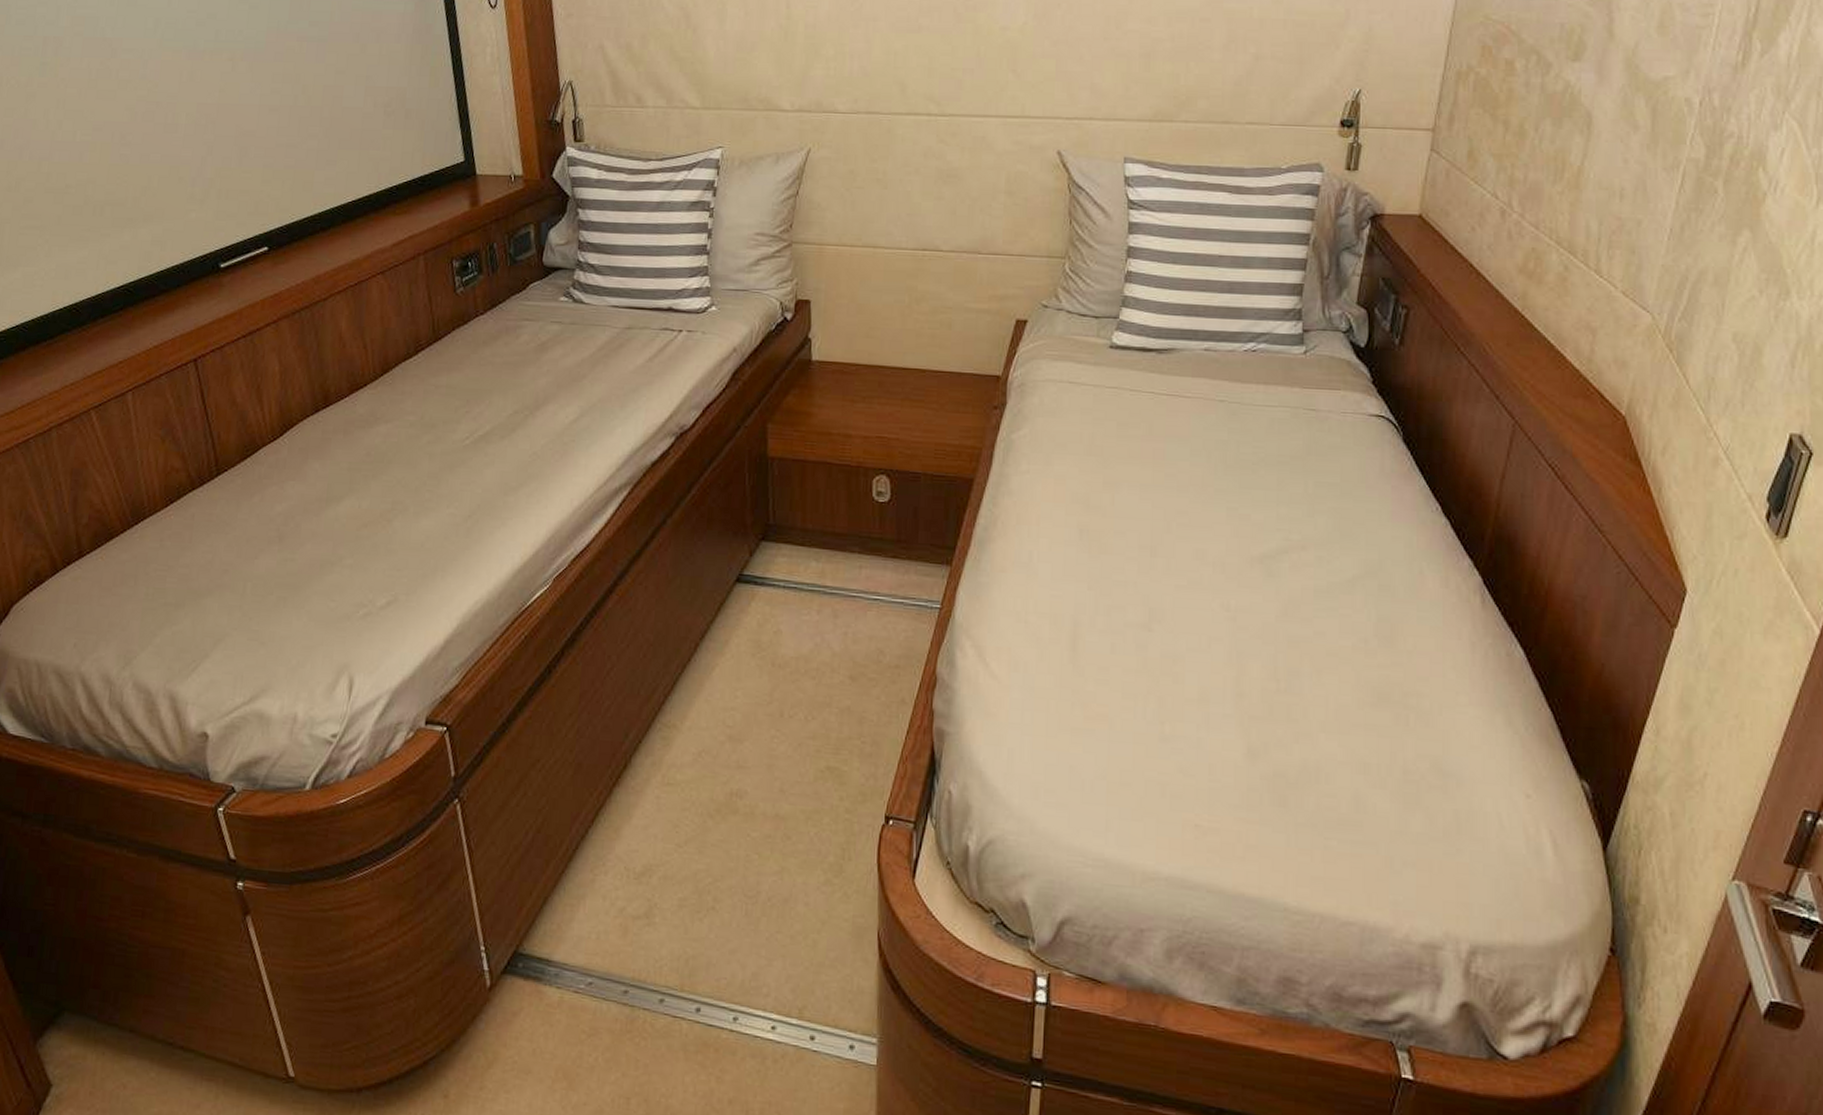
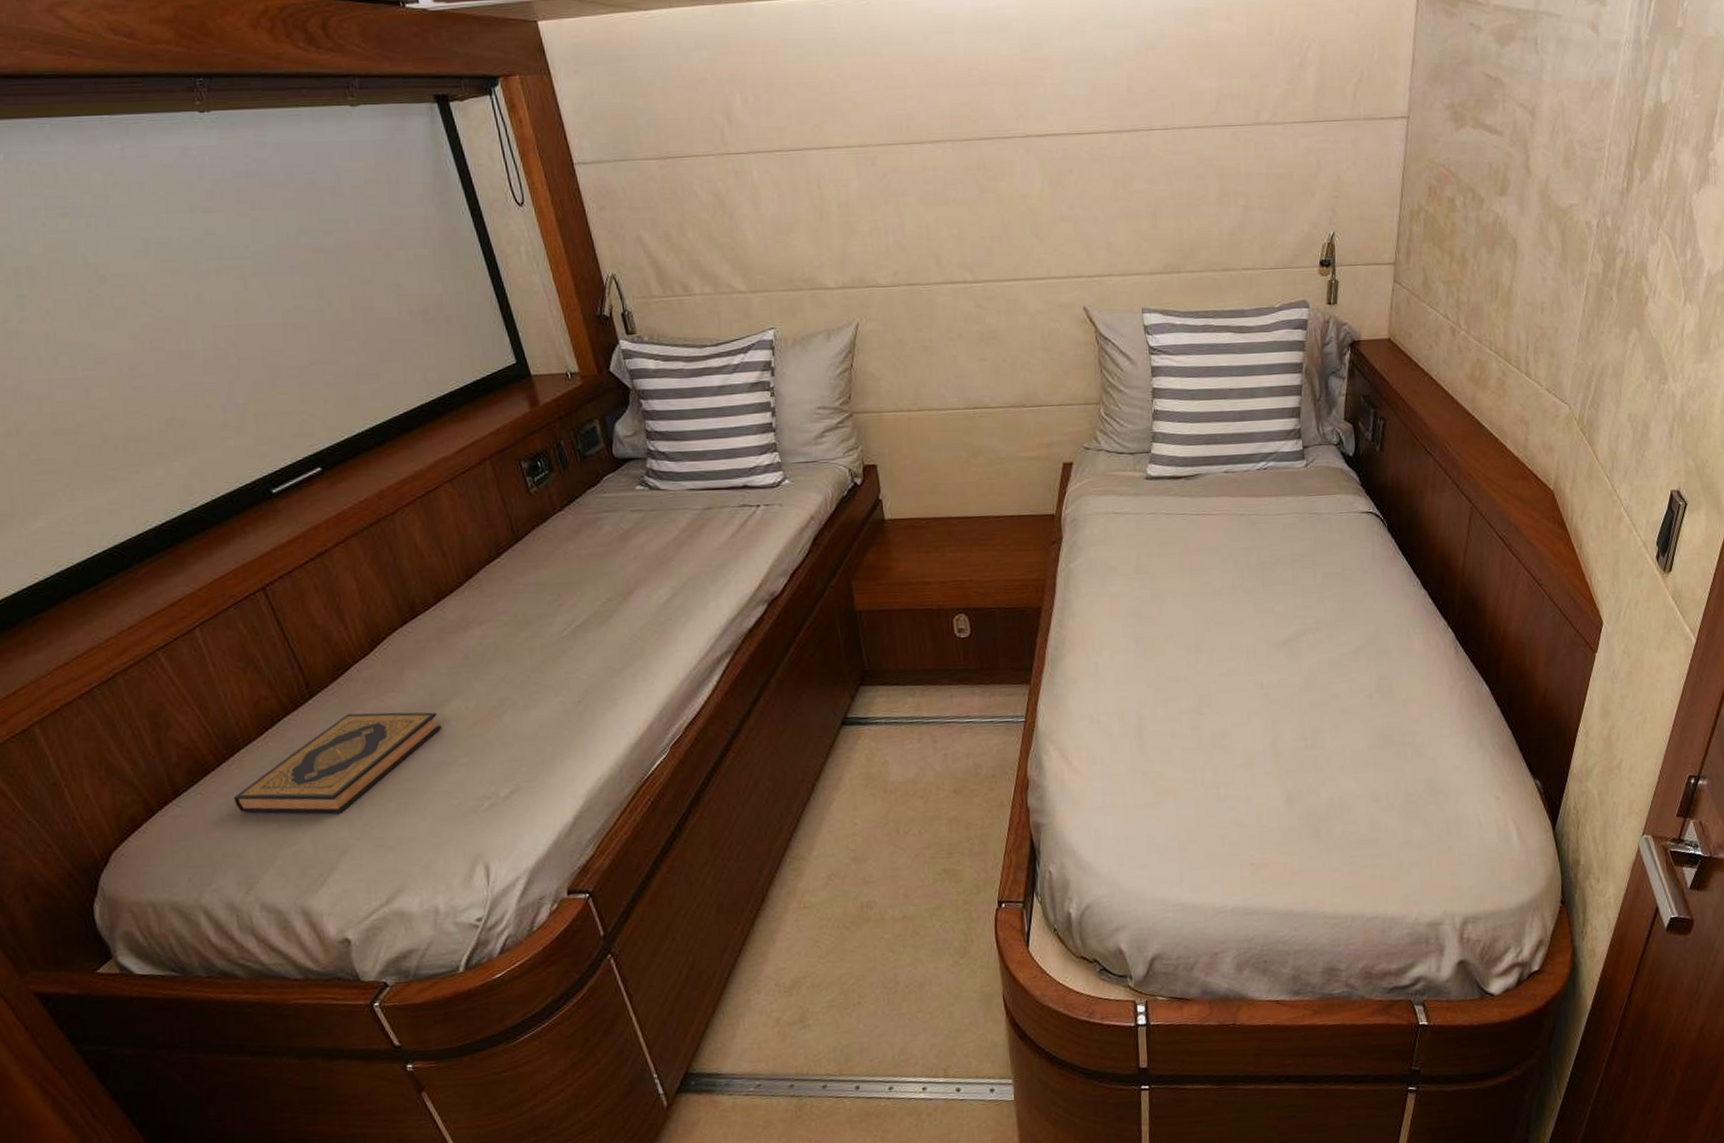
hardback book: none [129,497,333,599] -> present [233,712,442,814]

